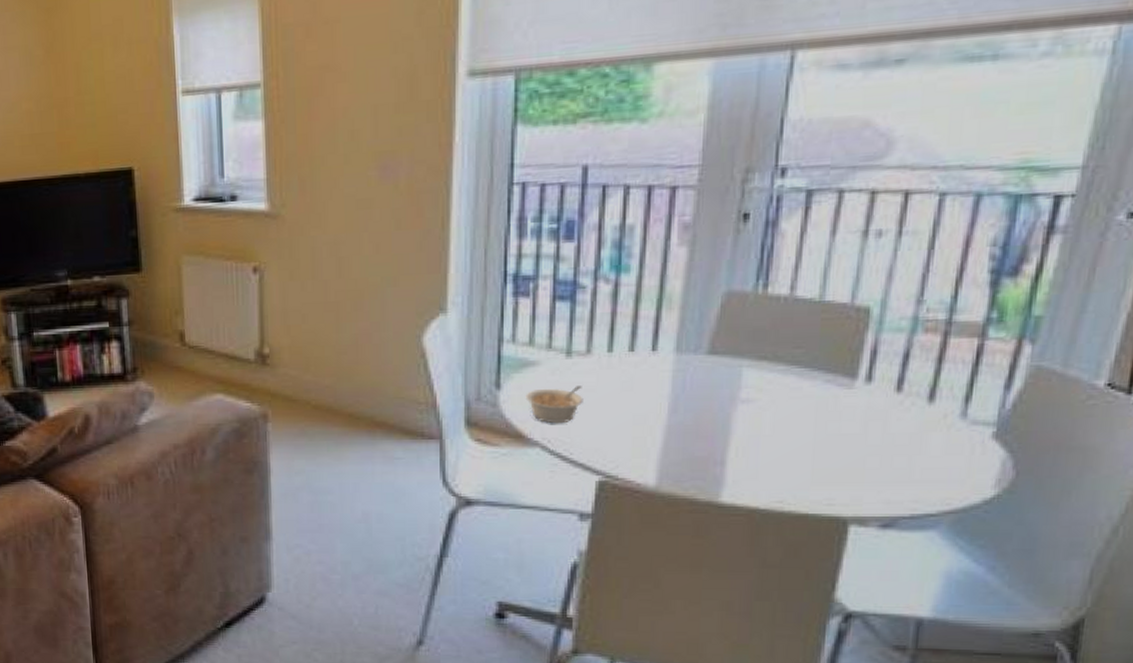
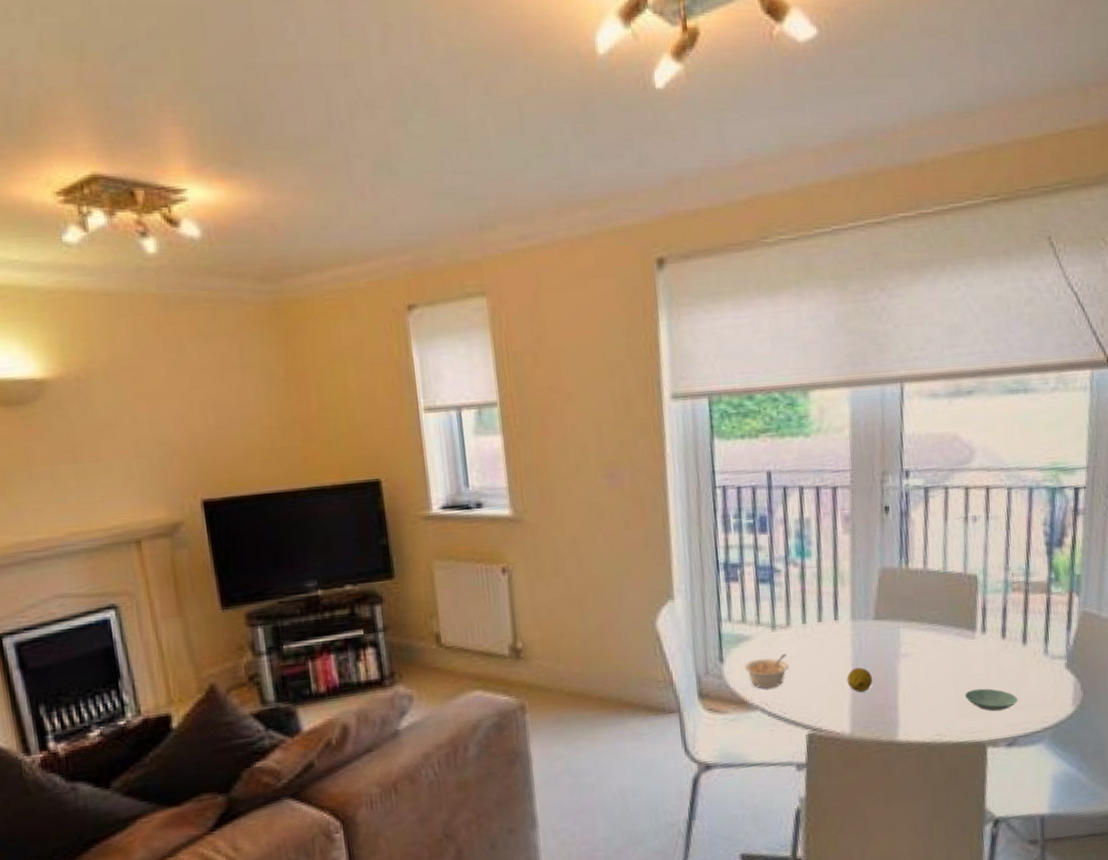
fruit: none [659,410,695,440] -> present [847,667,872,693]
saucer: none [827,452,908,482] -> present [965,688,1018,711]

